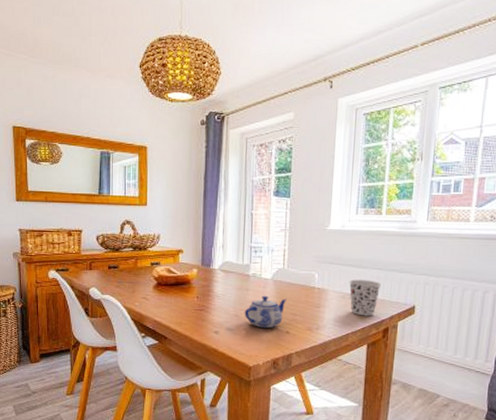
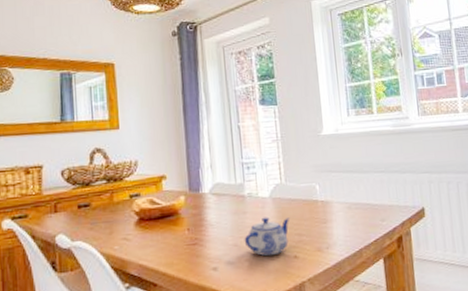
cup: present [349,279,382,316] -> none [352,185,386,227]

